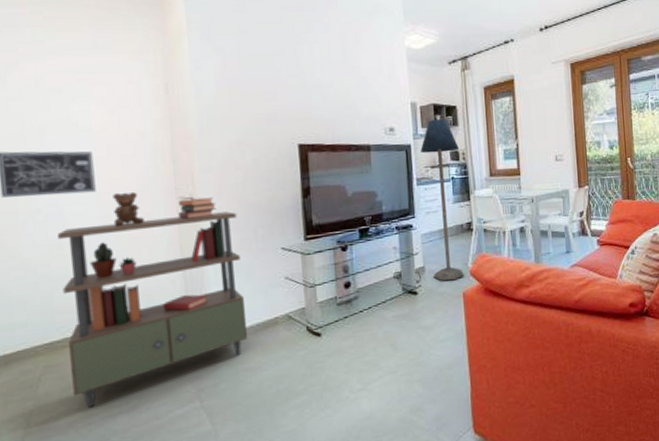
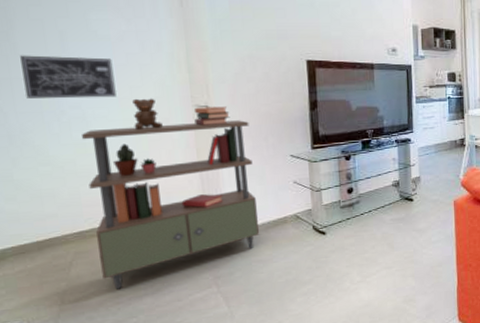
floor lamp: present [420,119,464,281] -> none [420,42,456,190]

